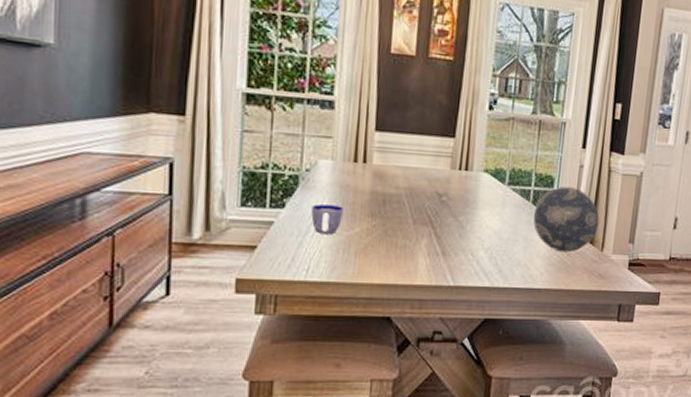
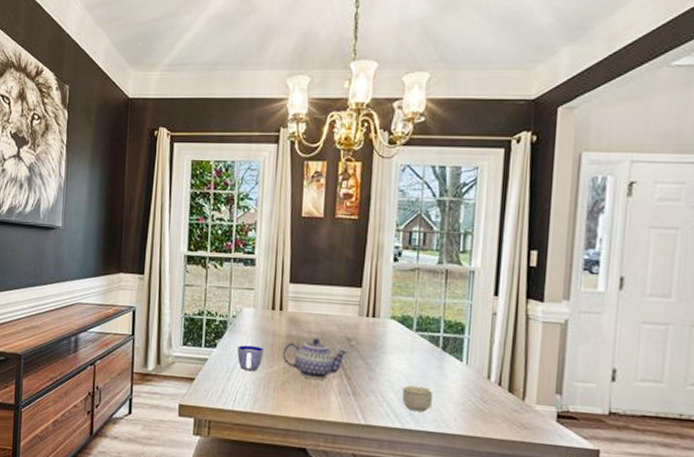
teapot: none [365,194,439,240] -> present [282,338,349,380]
cup: none [492,242,523,269] -> present [402,385,434,412]
decorative ball: present [533,187,600,253] -> none [443,333,518,400]

